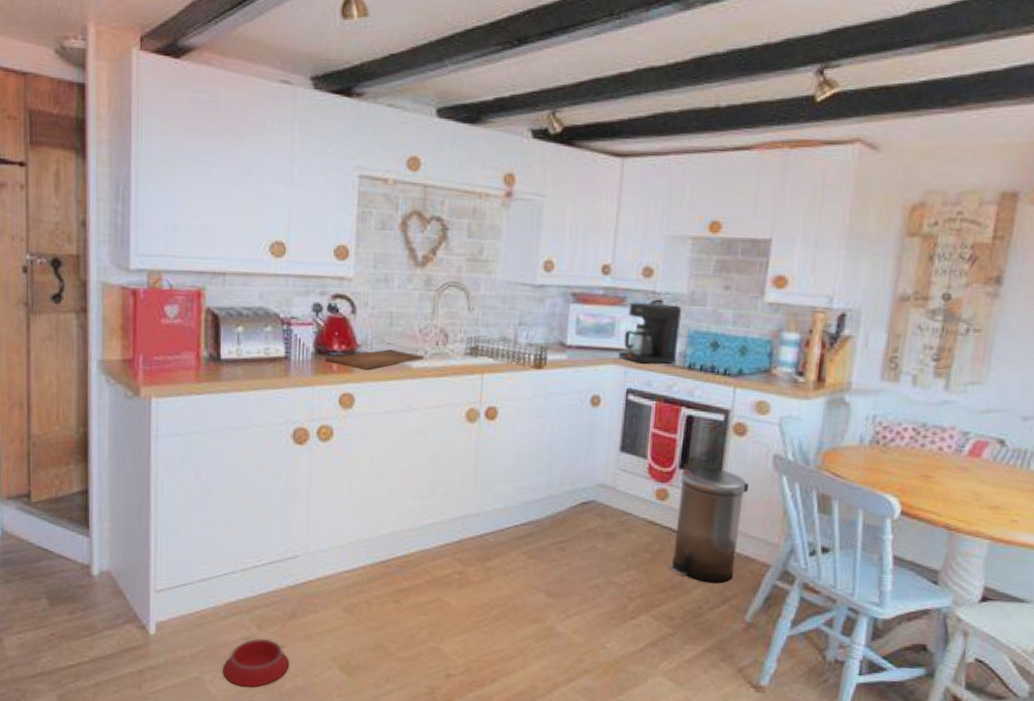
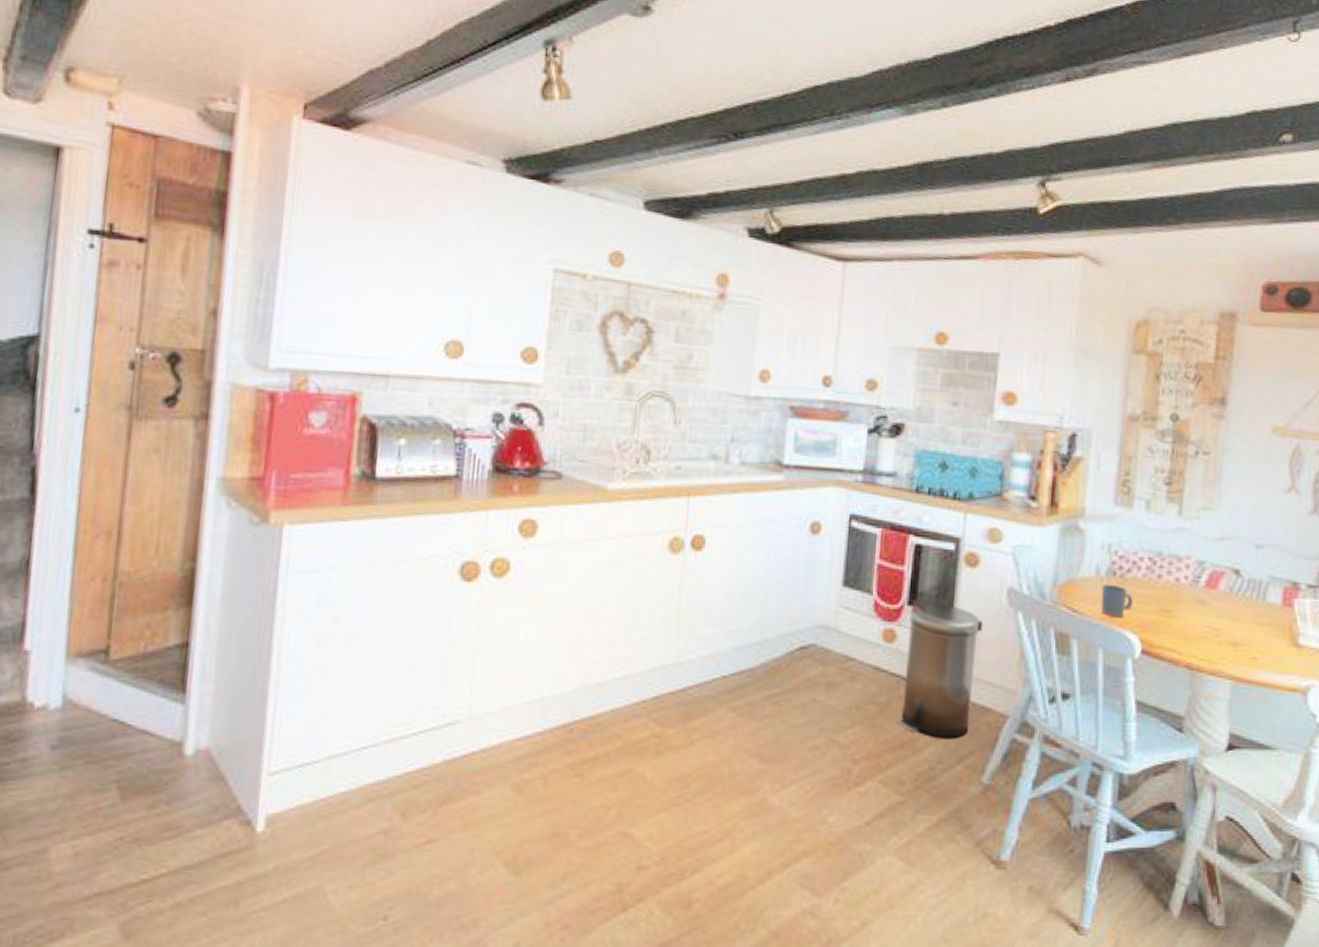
pet bowl: present [223,638,290,688] -> none [351,830,441,897]
cutting board: present [325,350,425,370] -> none [505,468,623,491]
dish rack: present [464,335,548,369] -> none [668,452,763,491]
coffee maker: present [618,302,681,364] -> none [840,417,907,486]
mug: none [863,451,895,483] -> present [1101,584,1133,618]

